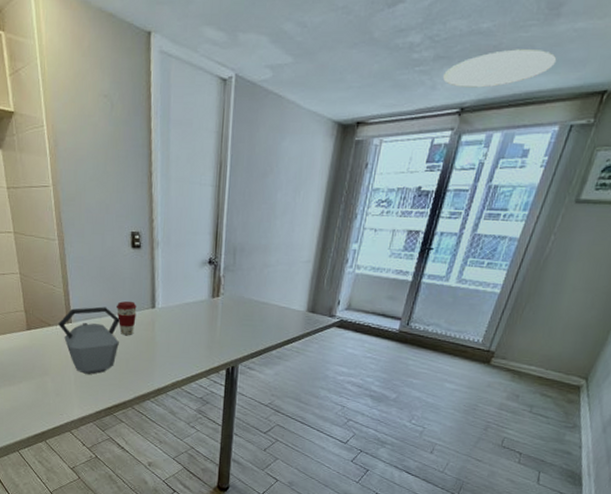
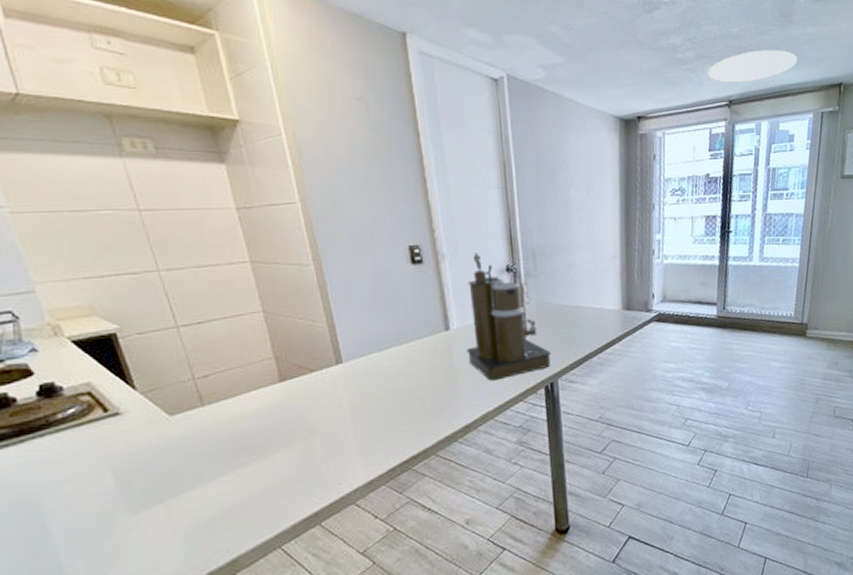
kettle: present [58,306,120,374] -> none [324,337,409,425]
coffee cup: present [115,301,137,336] -> none [399,325,428,369]
coffee maker: none [166,244,236,357] -> present [466,253,551,381]

